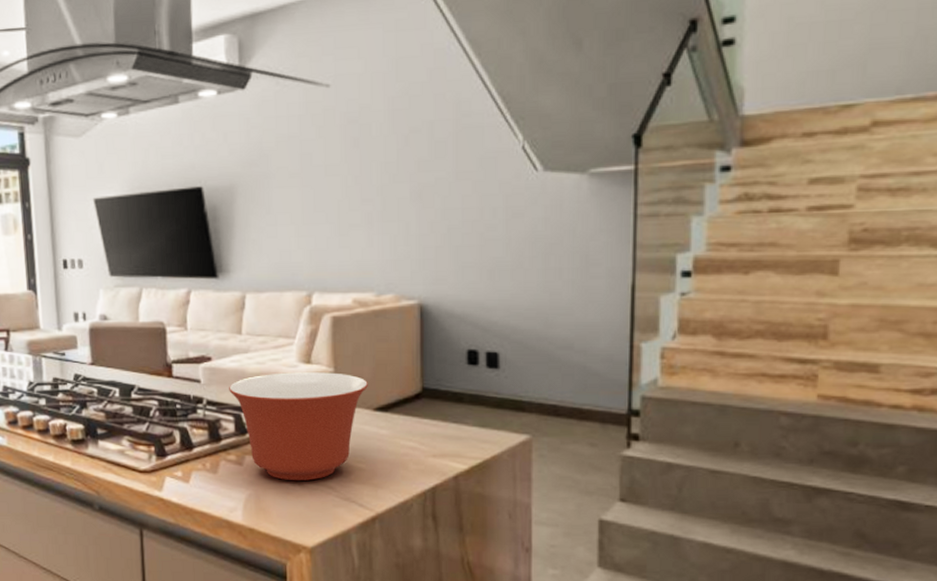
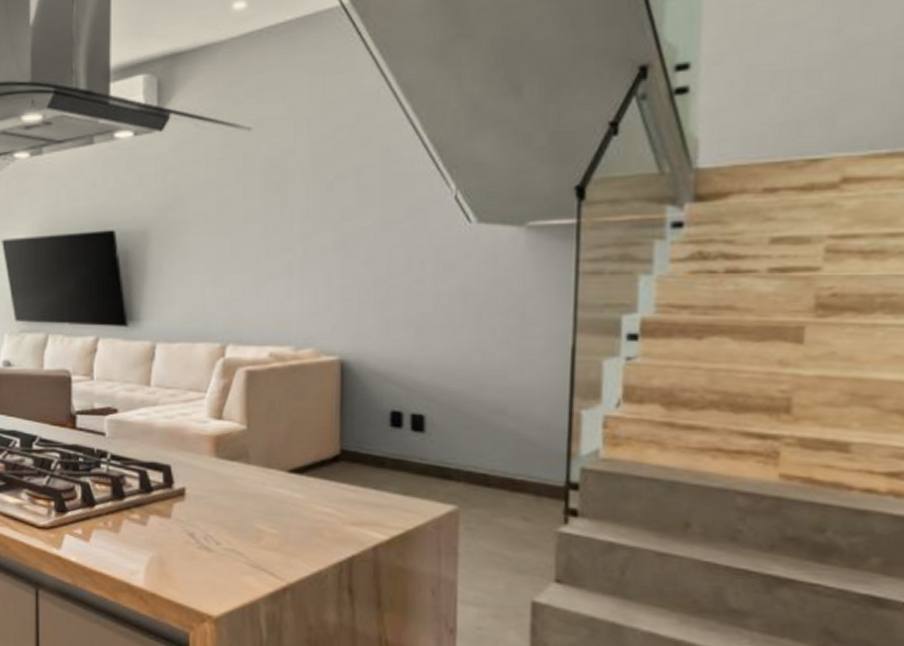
mixing bowl: present [229,372,369,481] -> none [135,428,284,545]

